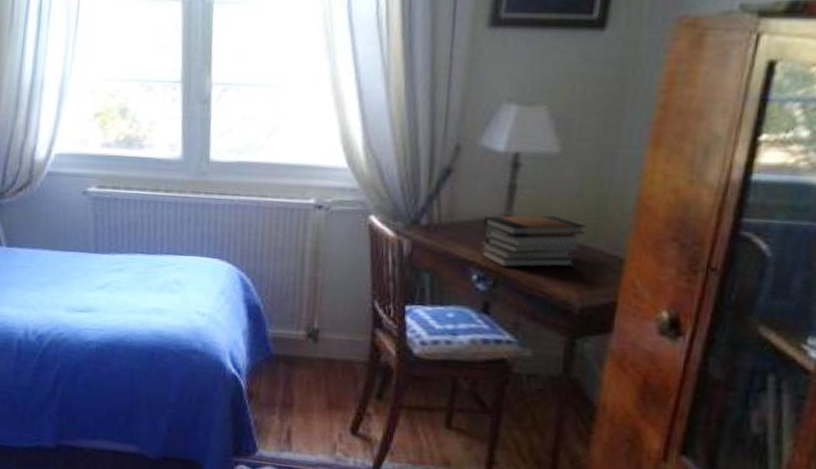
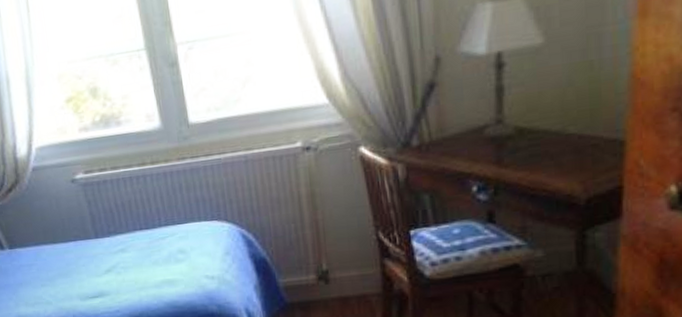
book stack: present [480,215,587,268] -> none [475,110,582,173]

